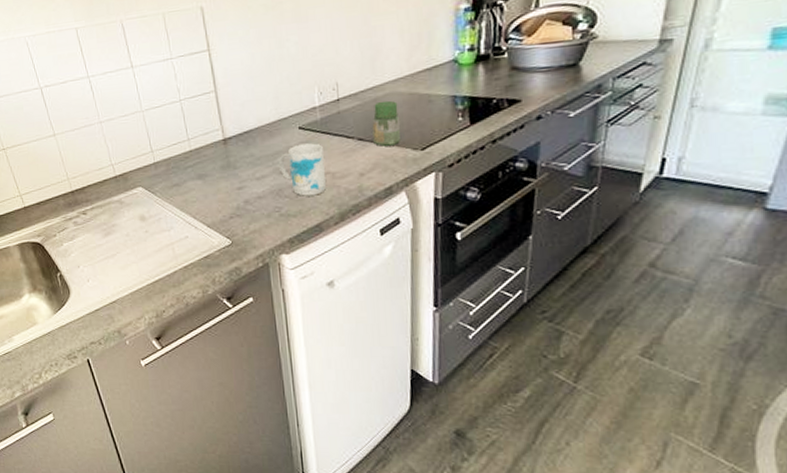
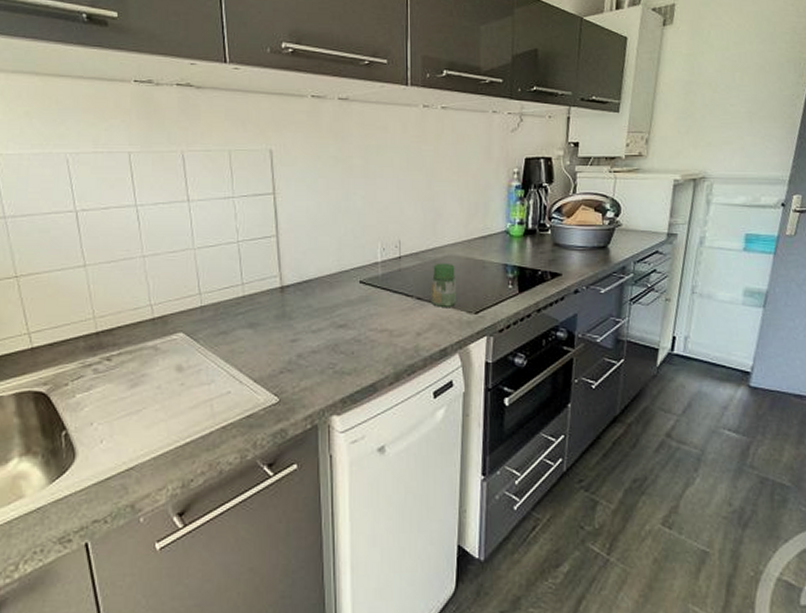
mug: present [279,143,326,196] -> none [337,298,383,353]

